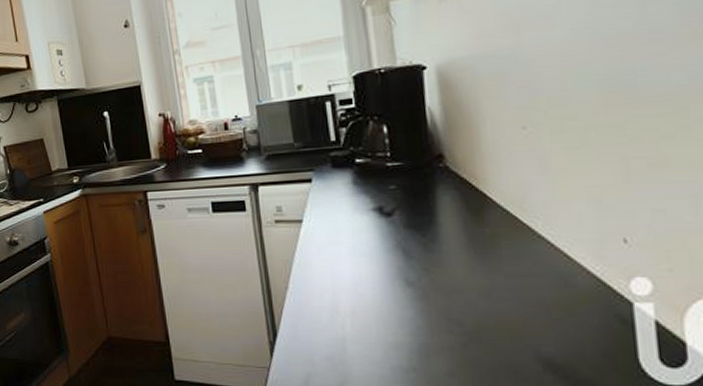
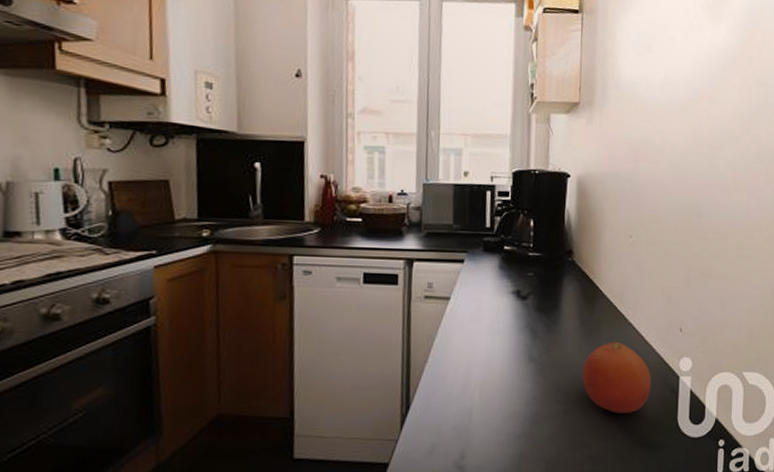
fruit: none [479,260,588,349] -> present [582,342,652,413]

